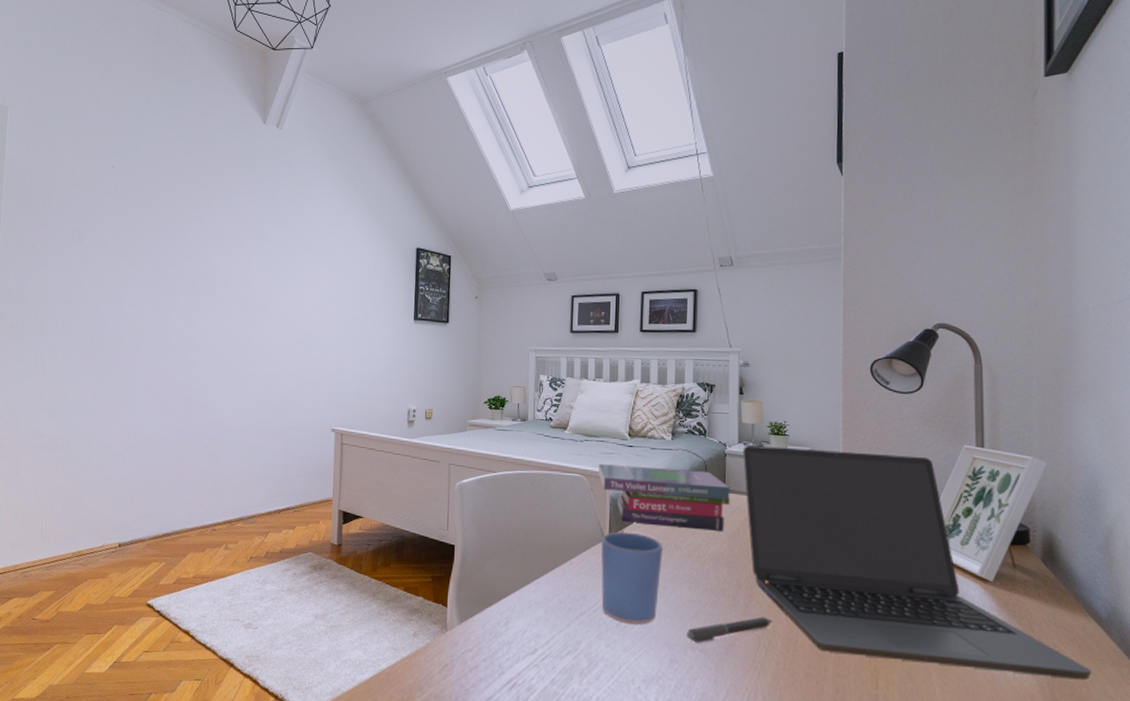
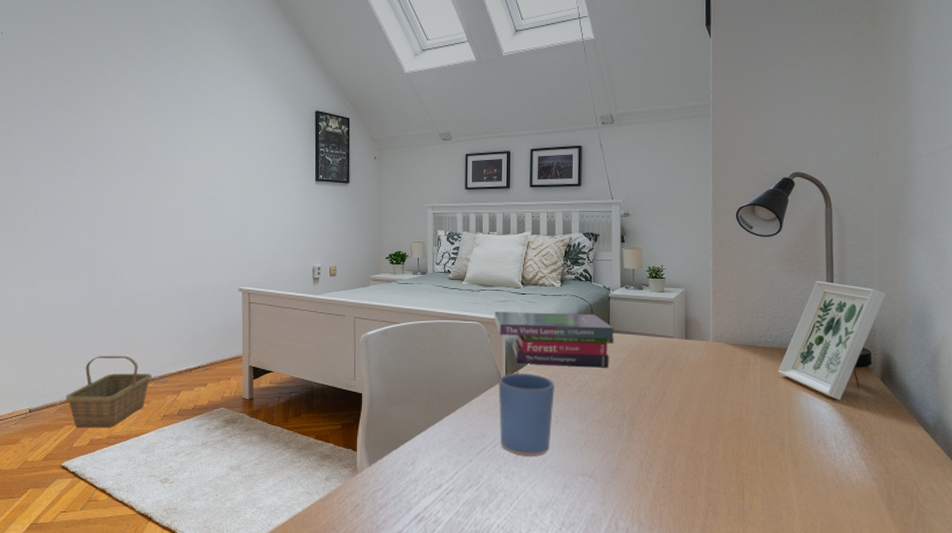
basket: none [155,491,241,567] -> present [66,355,152,428]
pen: present [686,617,773,644] -> none [576,443,654,471]
laptop: present [742,445,1092,679] -> none [624,289,921,479]

